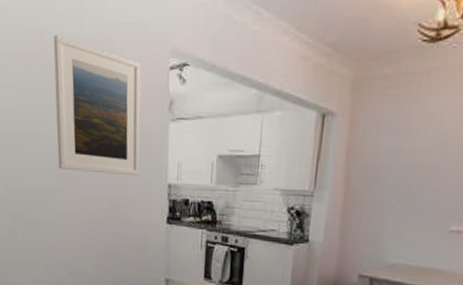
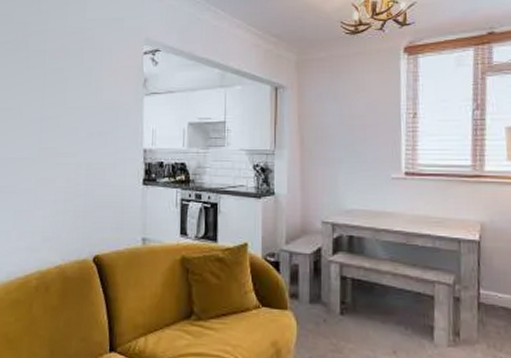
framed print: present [53,34,141,176] -> none [37,27,118,143]

